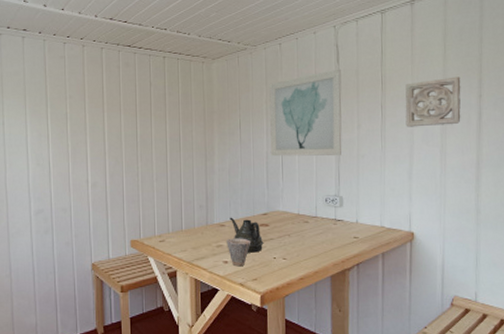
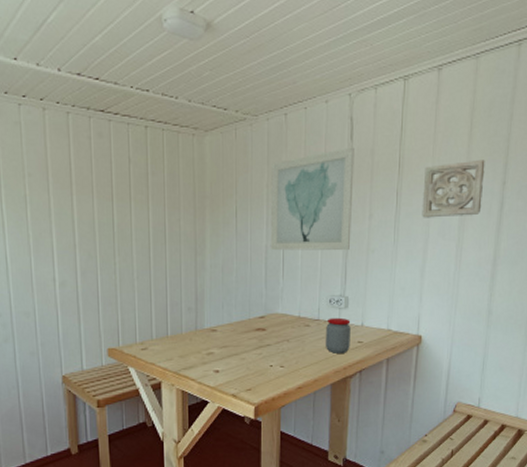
cup: present [226,238,252,267] -> none [218,344,246,376]
teapot: present [230,217,264,253] -> none [222,321,260,361]
jar: none [324,215,347,248] -> present [326,317,351,353]

